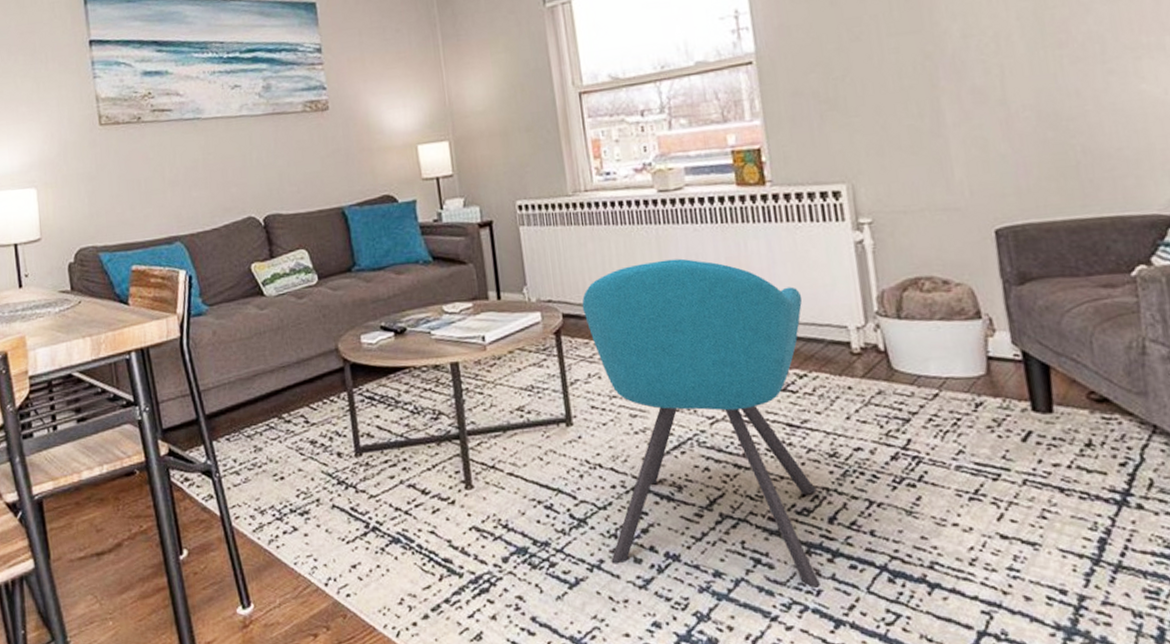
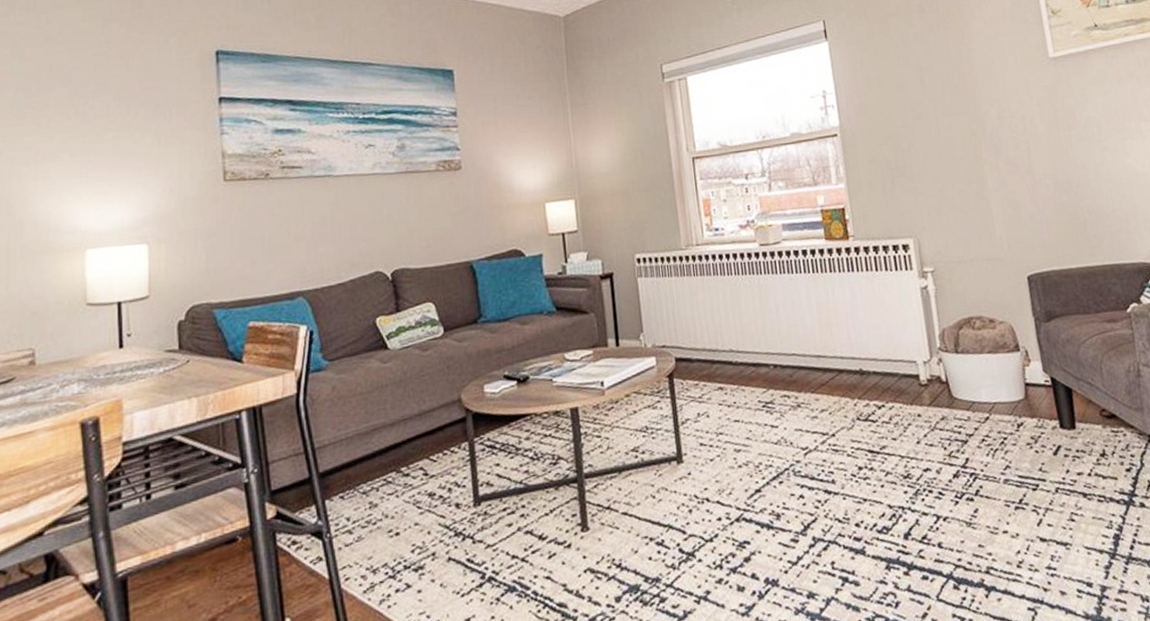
chair: present [582,258,820,588] -> none [693,305,898,600]

